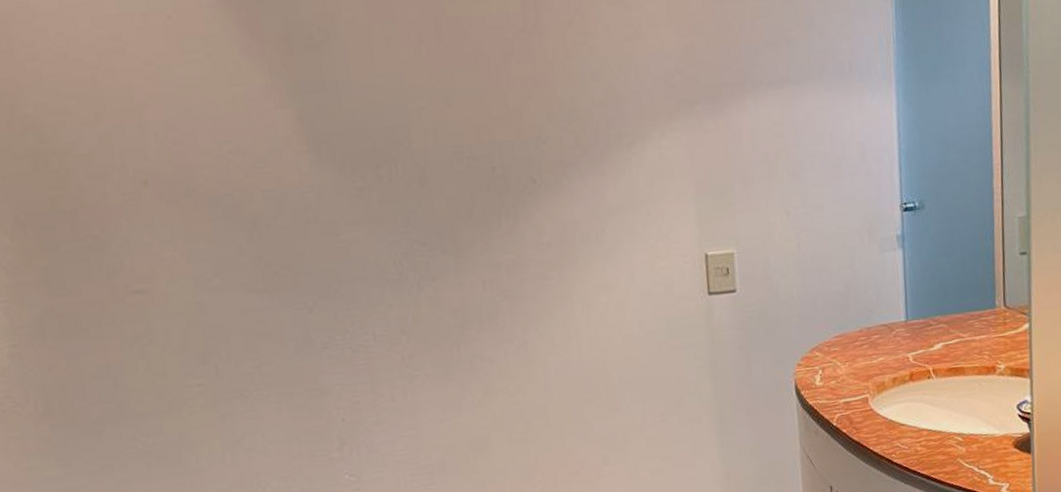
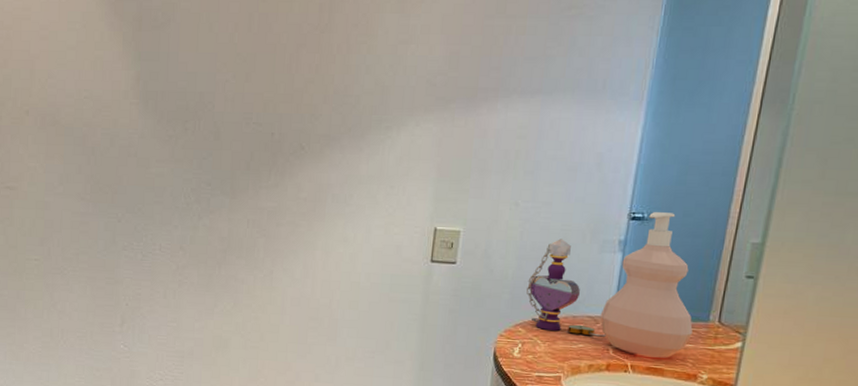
perfume bottle: none [815,243,903,349] -> present [526,239,606,338]
soap bottle: none [893,197,983,359] -> present [600,211,693,358]

